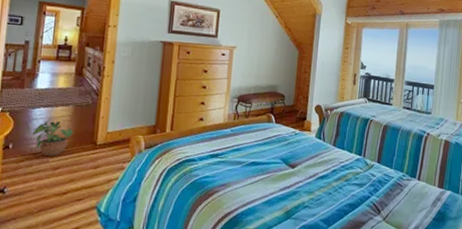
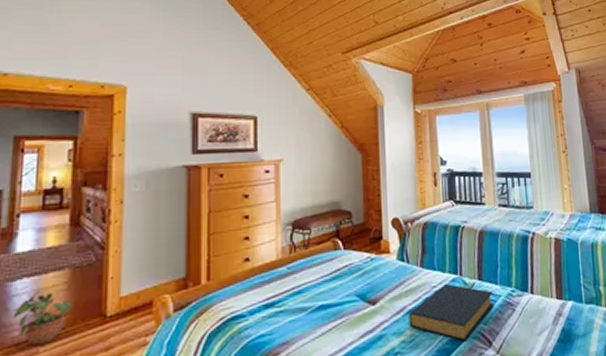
hardback book: none [318,162,388,207] -> present [409,284,494,342]

